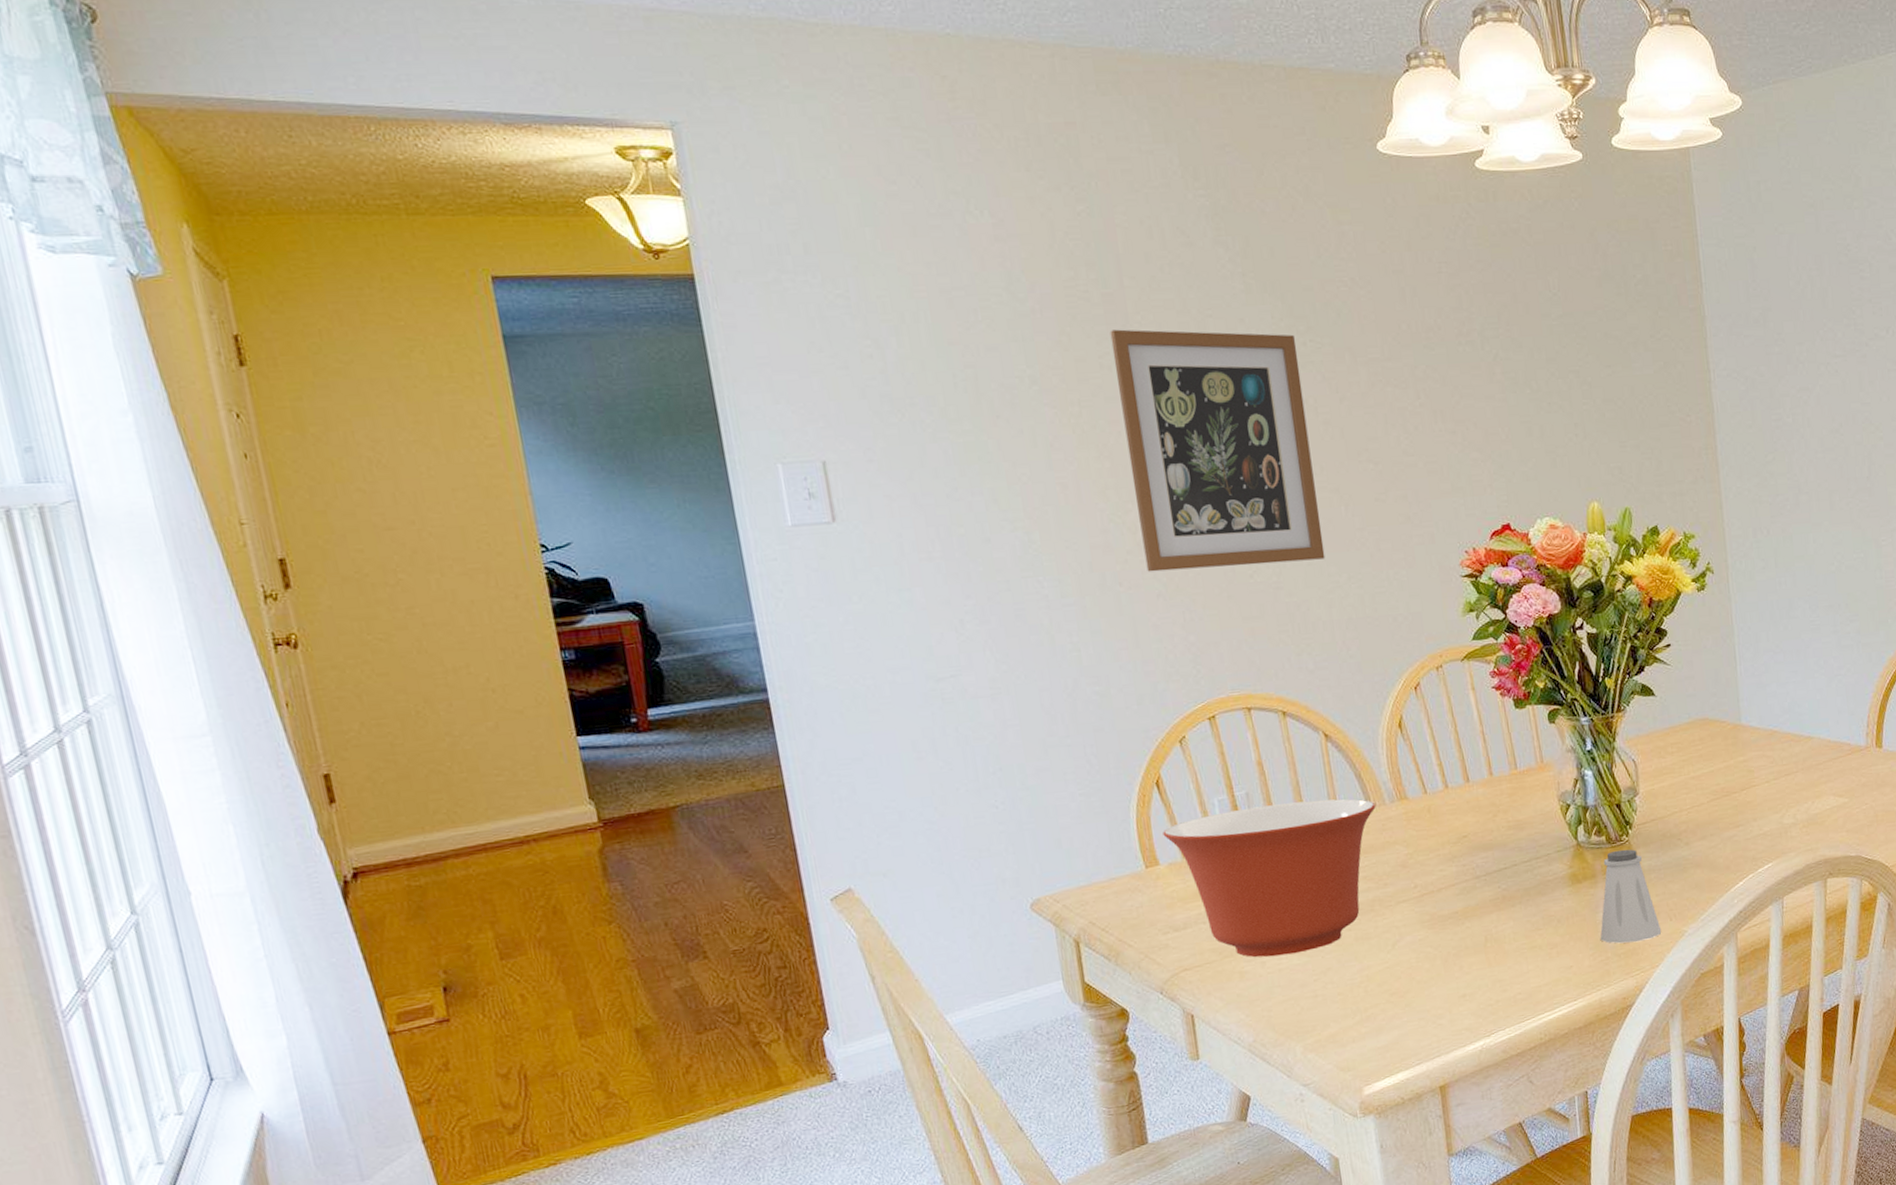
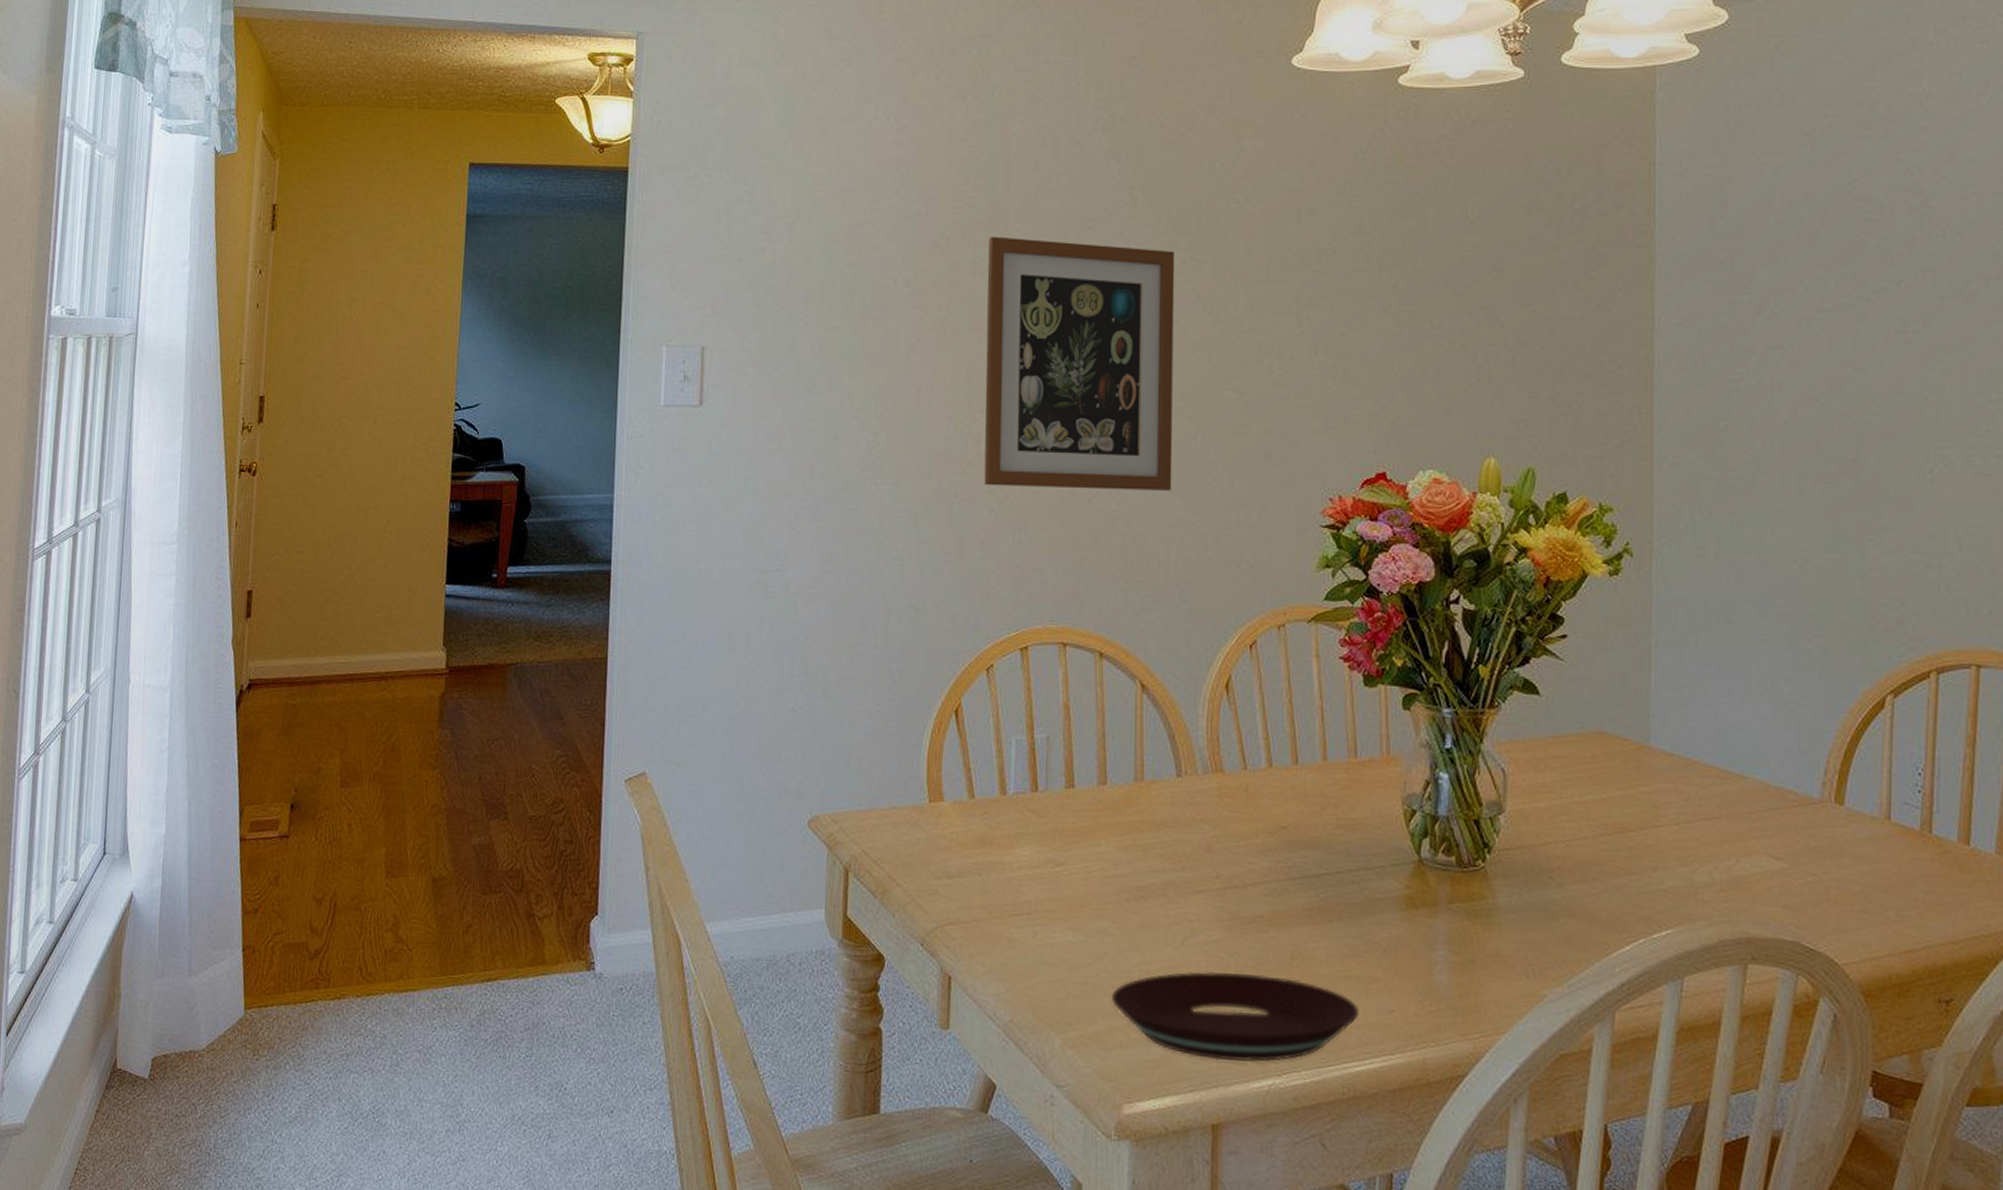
mixing bowl: present [1163,798,1376,958] -> none [953,753,1186,929]
plate: none [1340,957,1546,1036] -> present [1112,971,1359,1062]
saltshaker: present [1600,849,1662,944] -> none [1433,876,1514,997]

